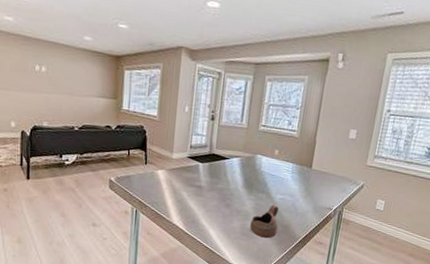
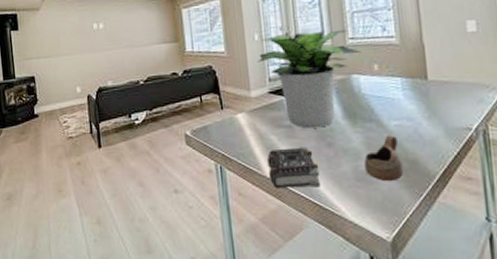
book: none [175,203,216,236] -> present [267,147,321,189]
potted plant: none [183,111,269,192] -> present [256,29,362,129]

